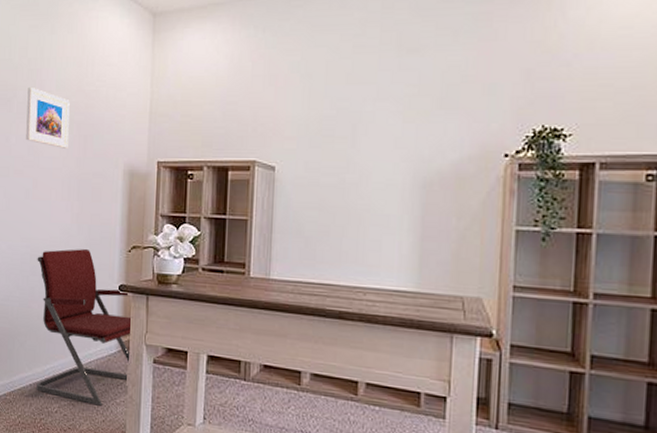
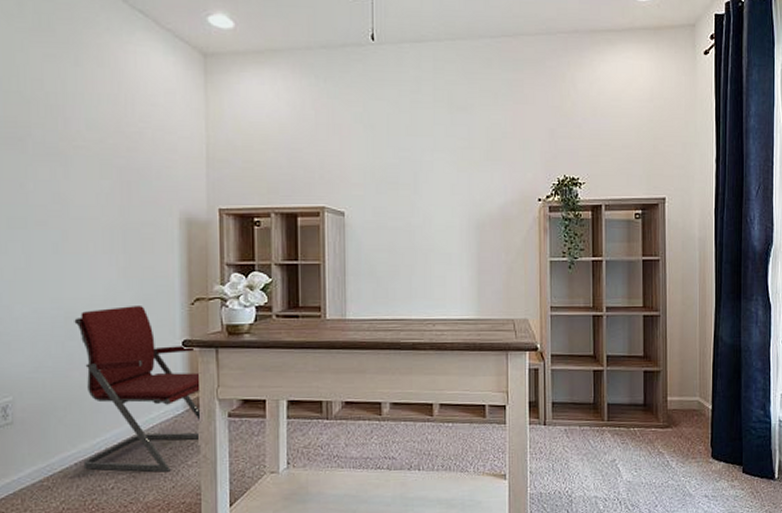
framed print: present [26,86,70,148] -> none [47,124,107,196]

